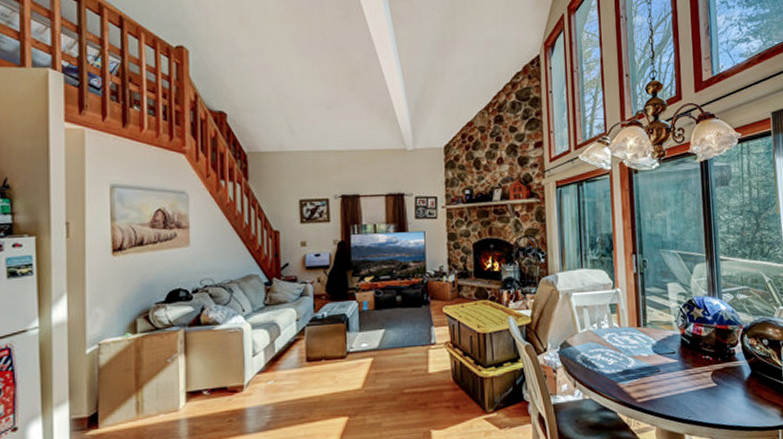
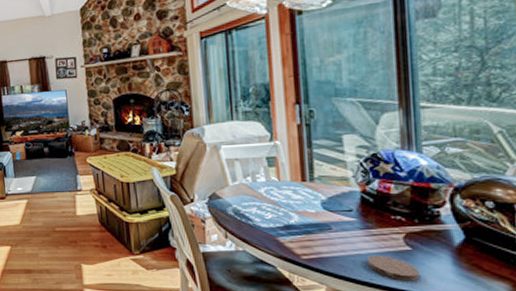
coaster: none [686,393,723,415] -> present [367,255,419,281]

